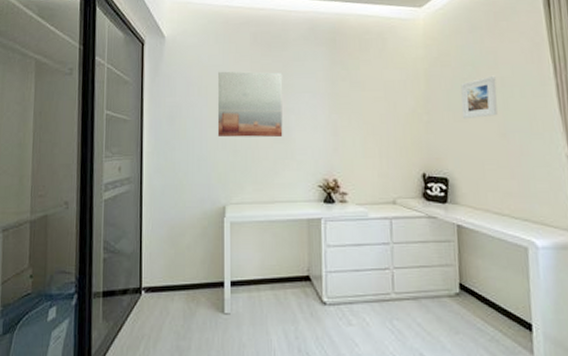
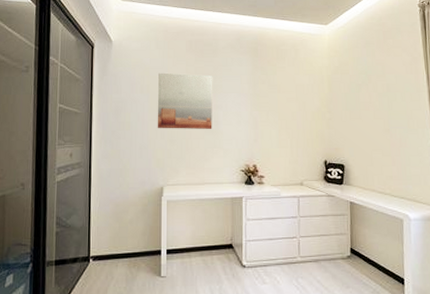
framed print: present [461,75,498,118] -> none [356,82,384,116]

